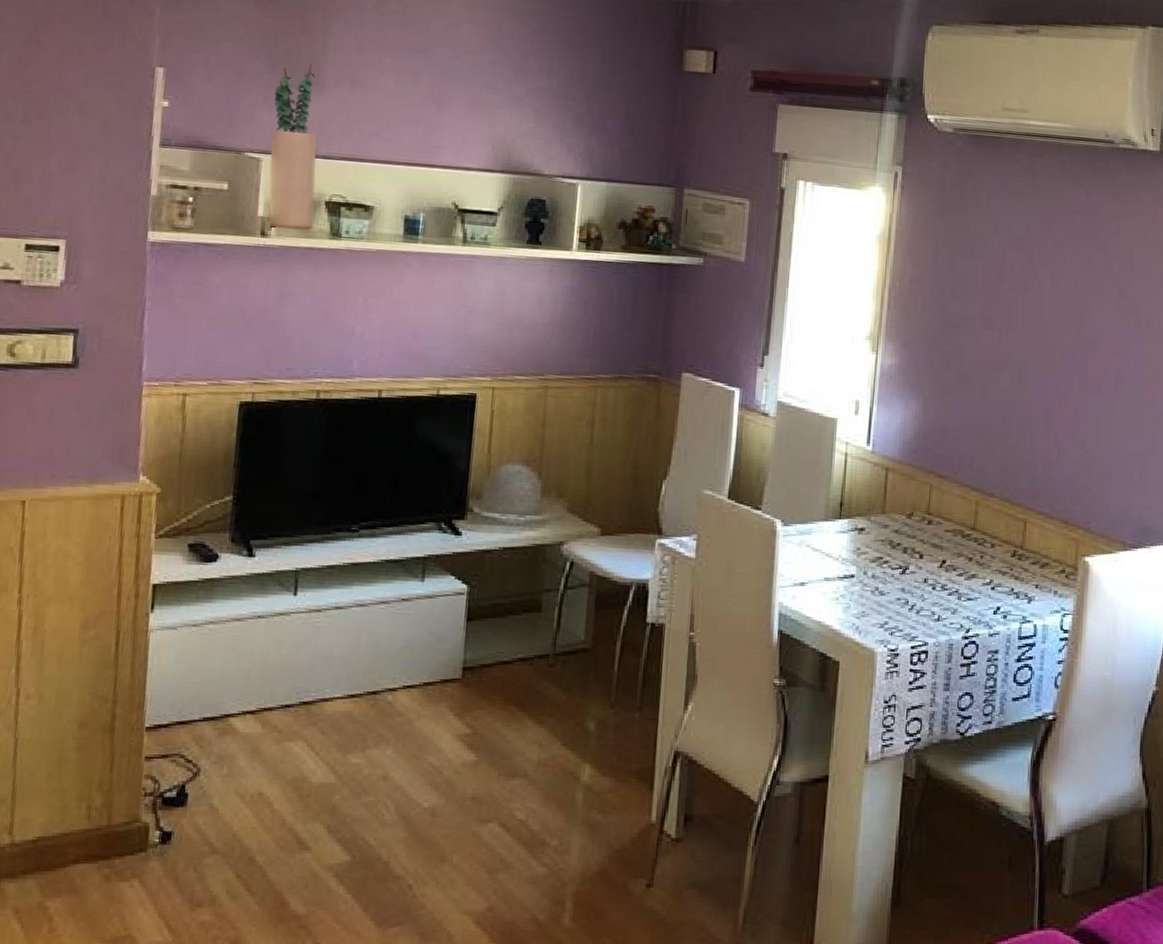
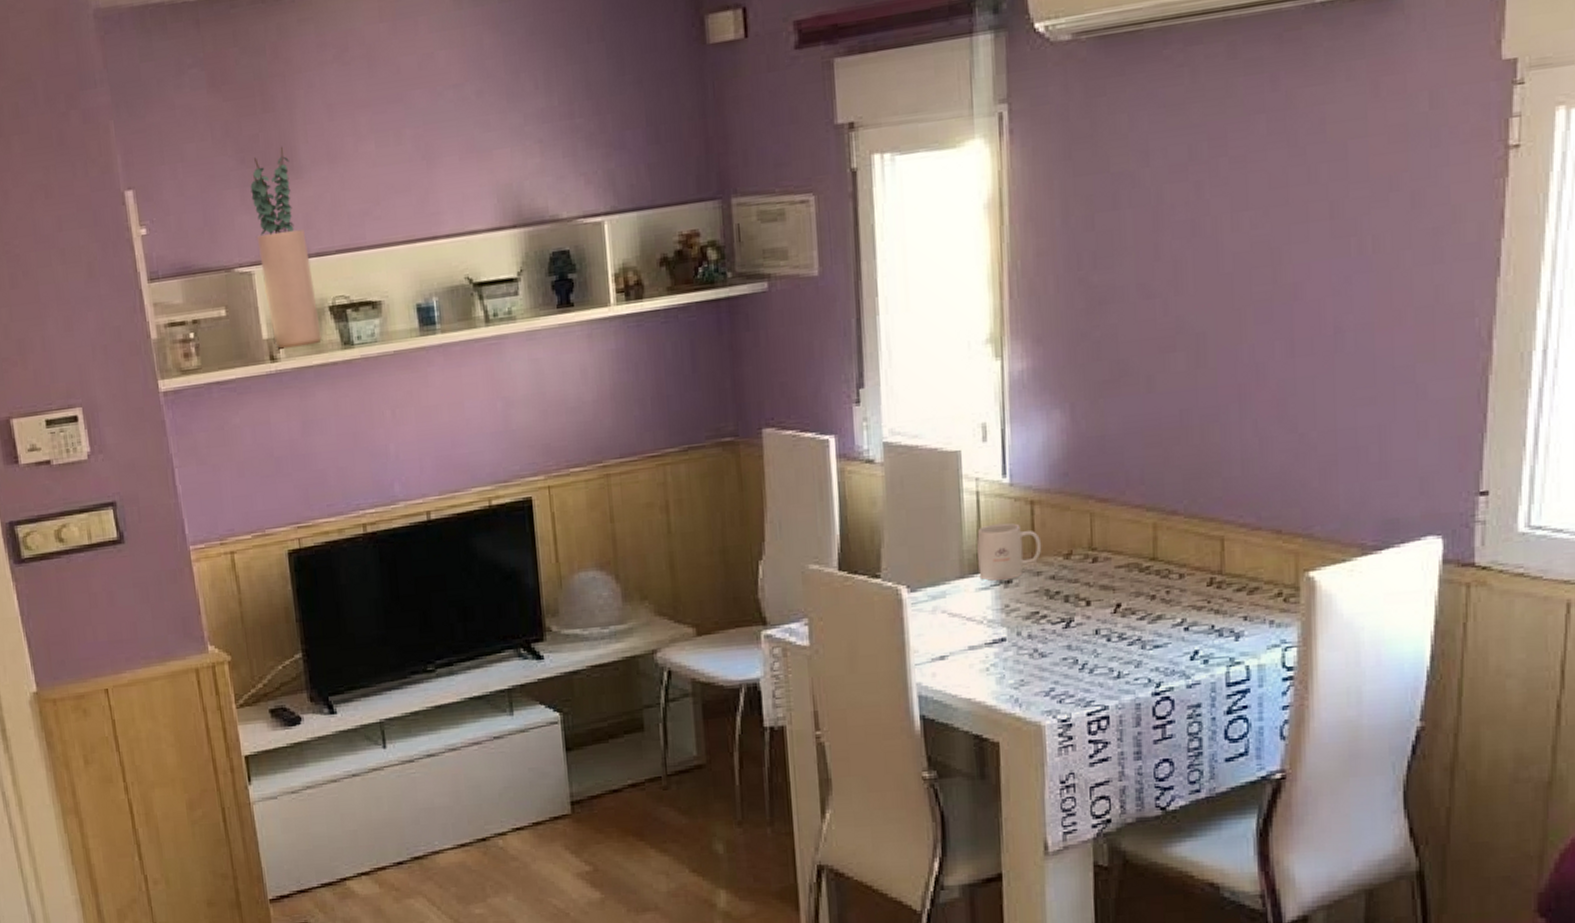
mug: none [839,481,891,528] -> present [976,522,1042,582]

